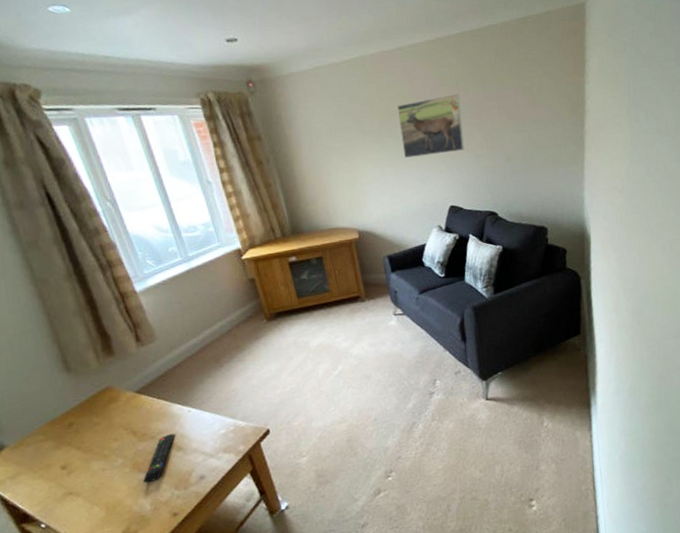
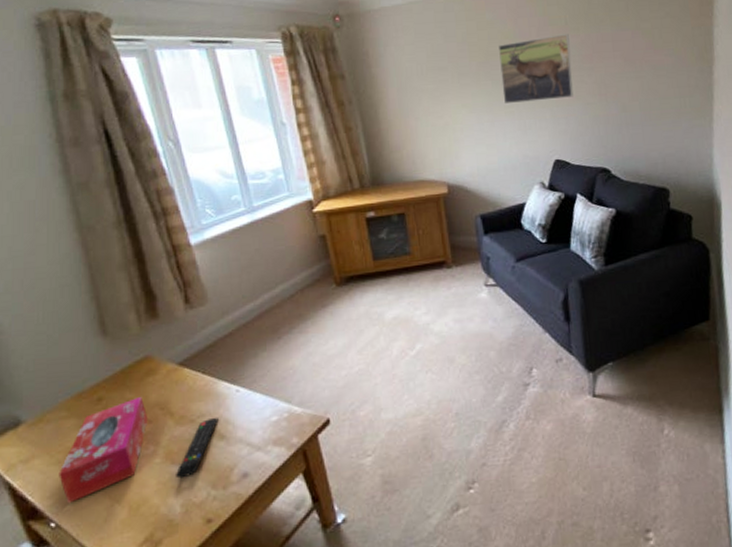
tissue box: none [43,420,115,509] -> present [59,396,148,504]

